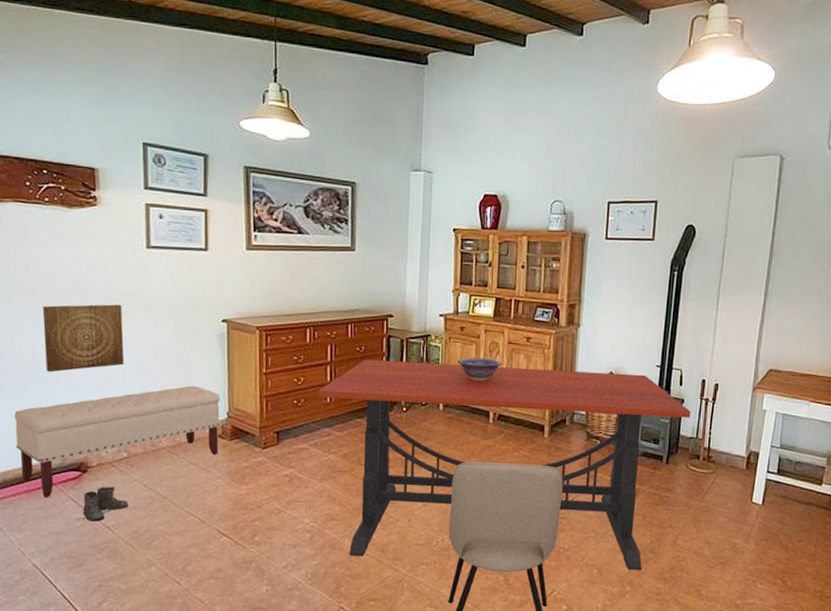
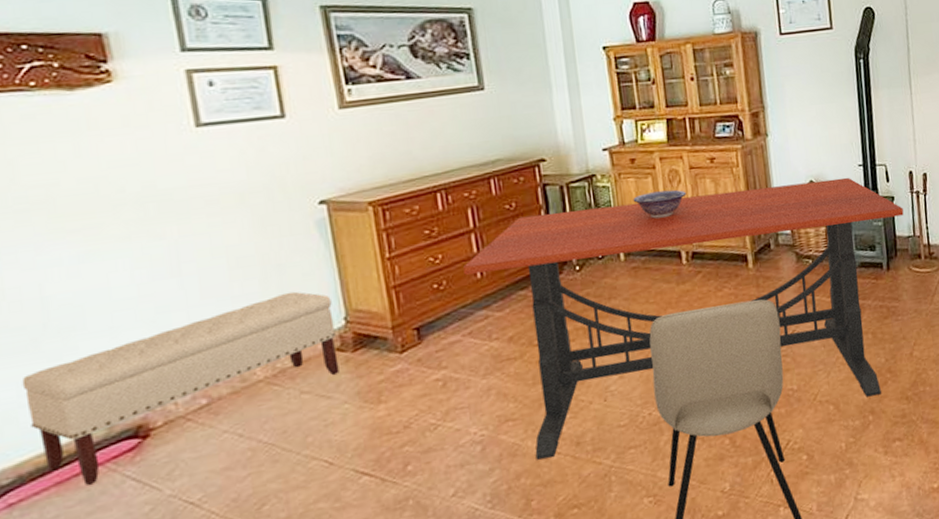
wall art: present [42,304,124,372] -> none [47,206,185,315]
boots: present [78,486,129,522] -> none [145,446,220,504]

